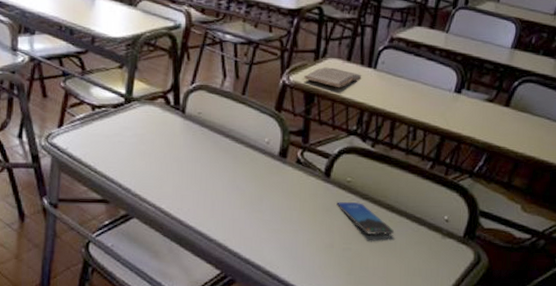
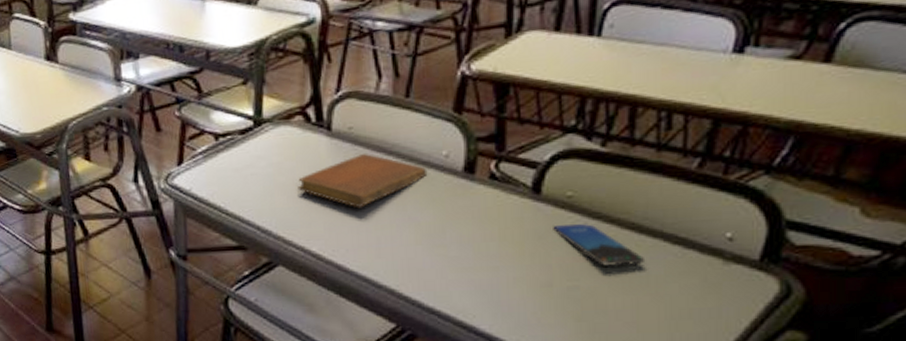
notebook: none [155,134,253,177] -> present [297,154,428,208]
book: present [304,67,362,88] -> none [492,43,579,71]

